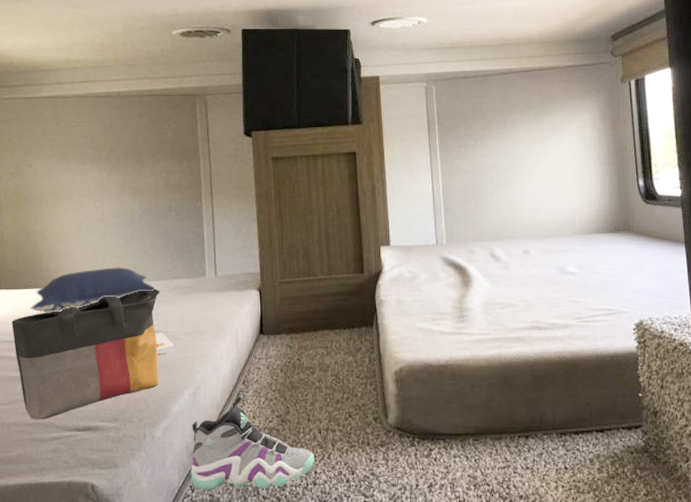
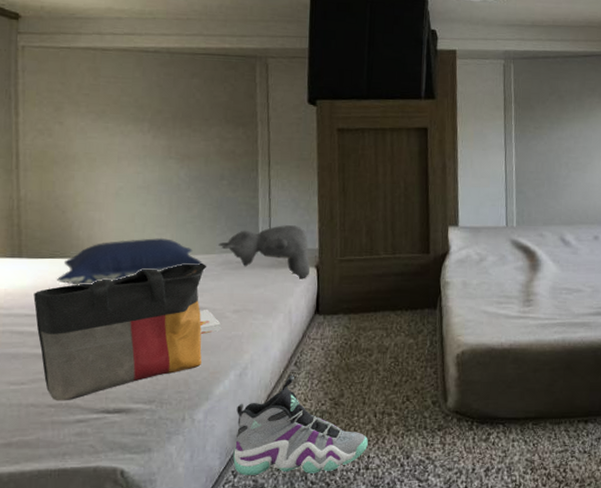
teddy bear: none [169,251,252,300] -> present [218,225,310,278]

